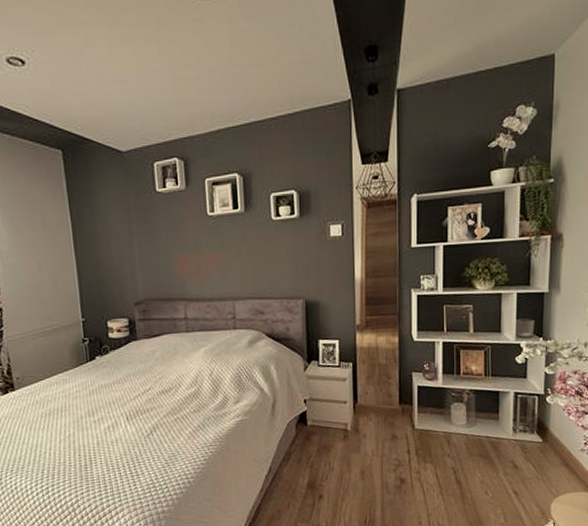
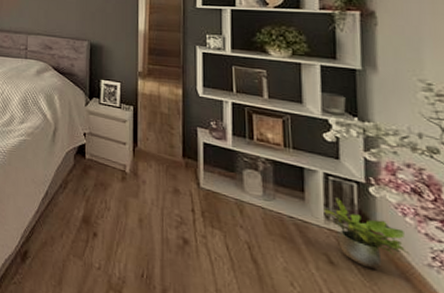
potted plant: none [512,411,570,464] -> present [324,197,409,269]

